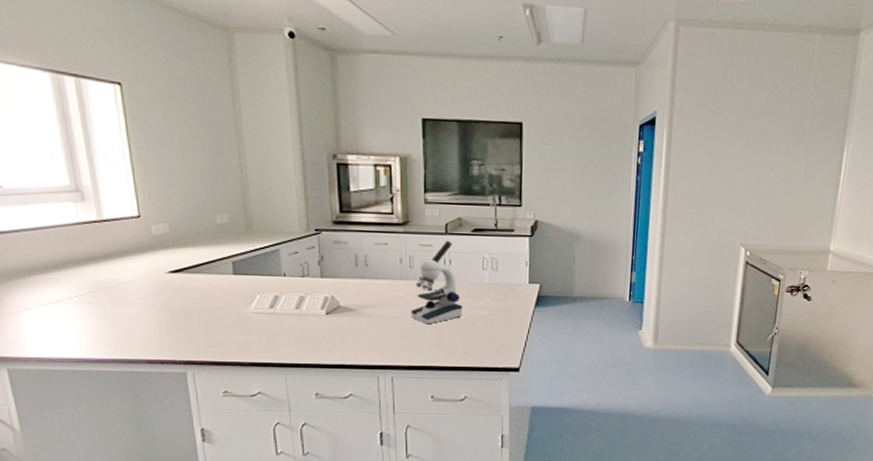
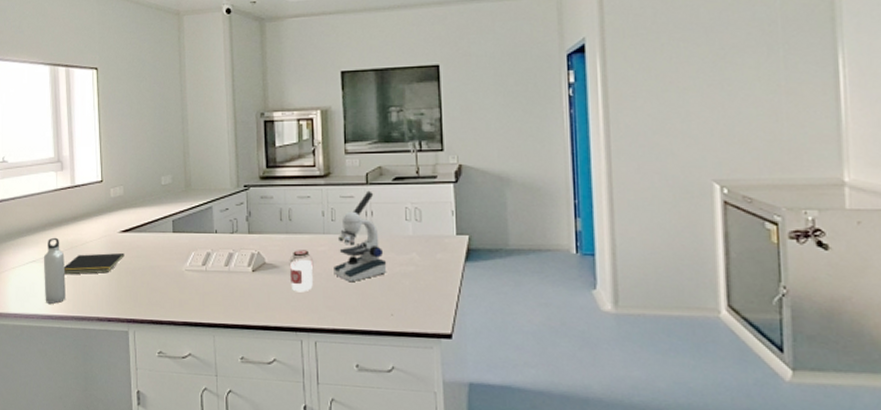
water bottle: none [68,276,103,347] -> present [43,237,66,304]
notepad: none [97,294,176,317] -> present [63,252,125,275]
jar: none [365,294,391,334] -> present [289,250,314,293]

